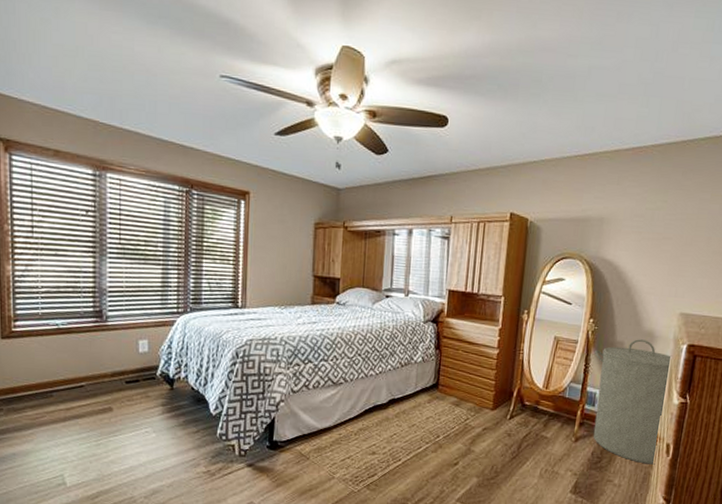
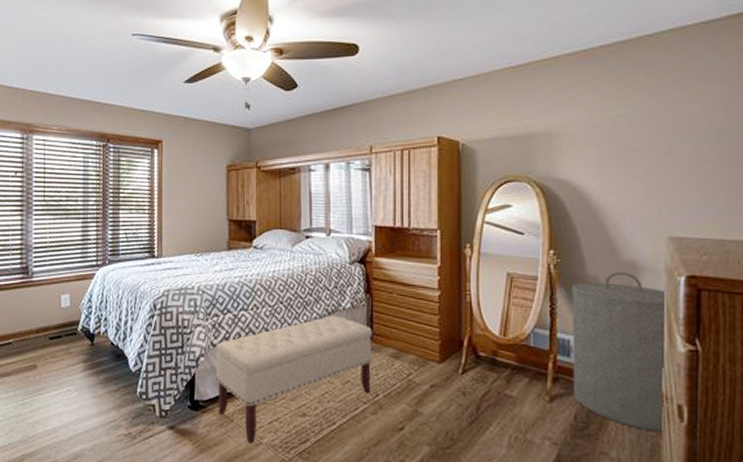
bench: none [295,368,439,478] -> present [215,315,373,444]

